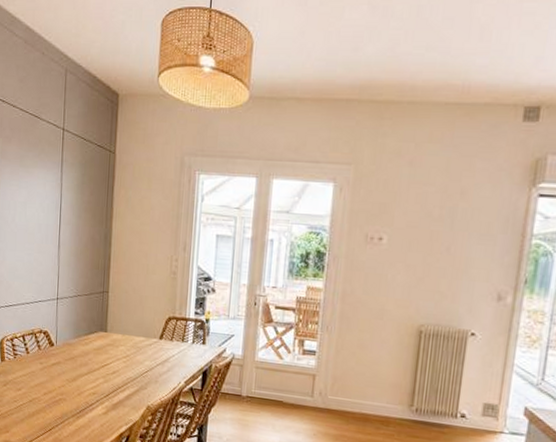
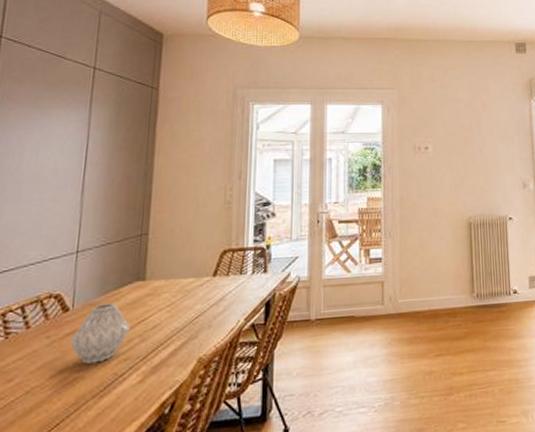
vase: none [55,345,97,391] -> present [70,303,131,364]

